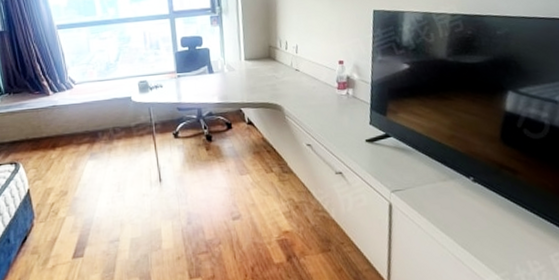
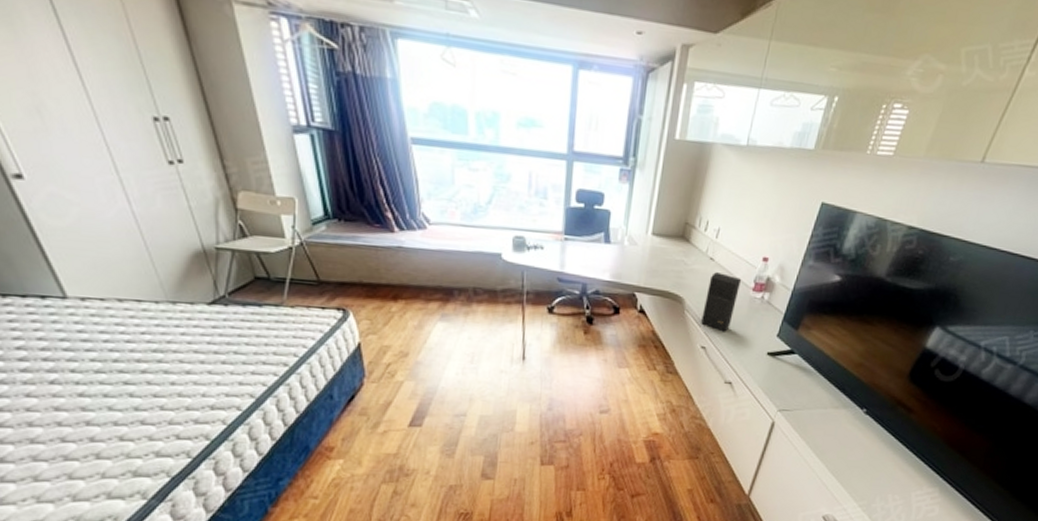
speaker: none [299,79,327,129] -> present [701,272,742,332]

